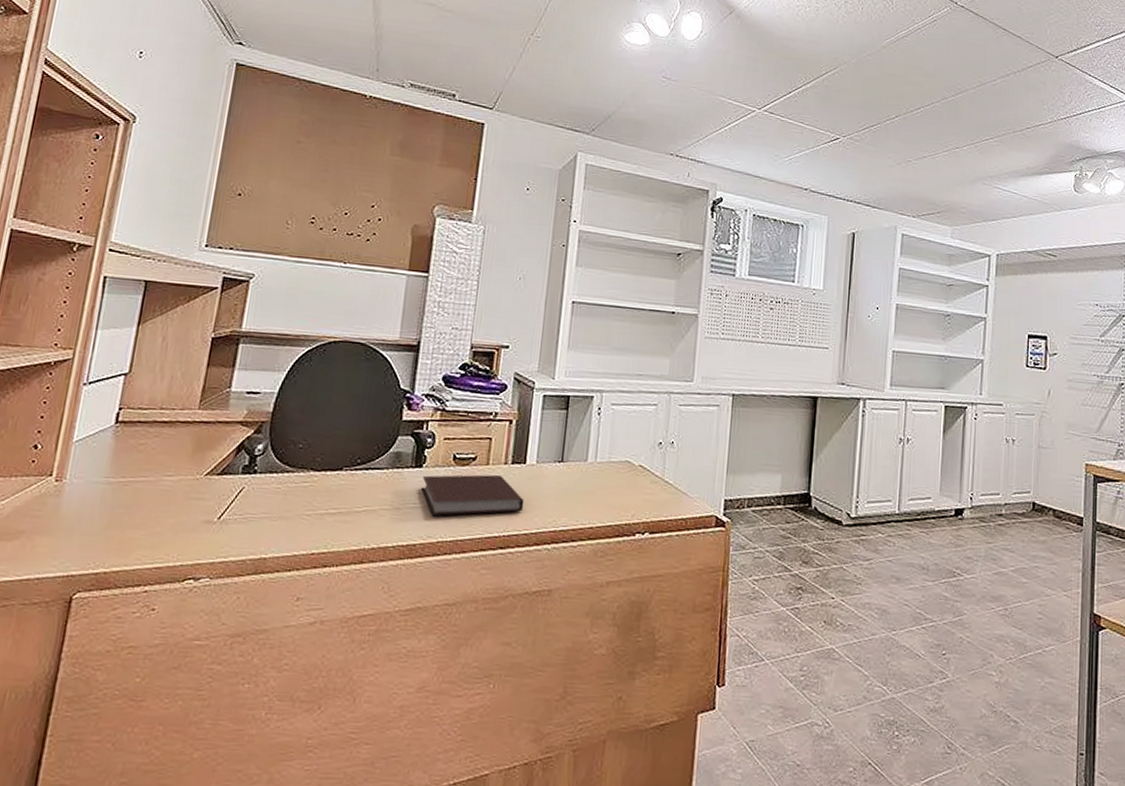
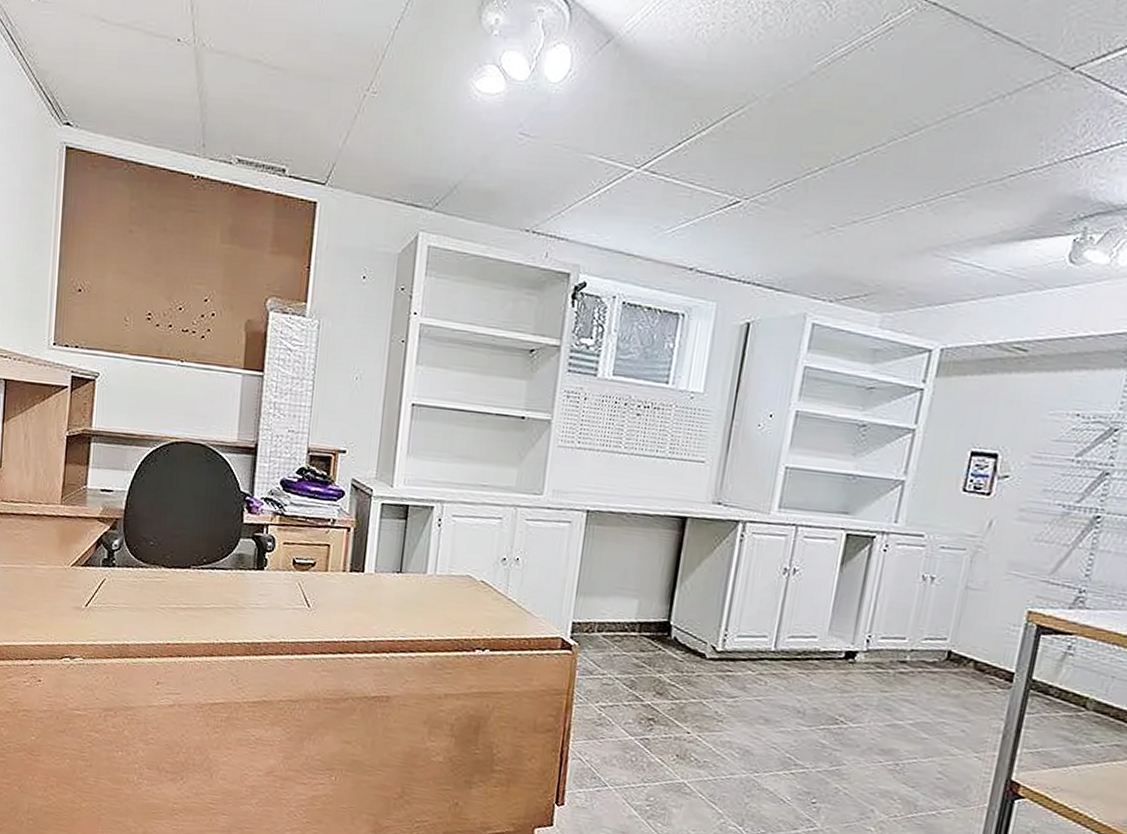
notebook: present [422,474,525,516] -> none [264,578,363,620]

